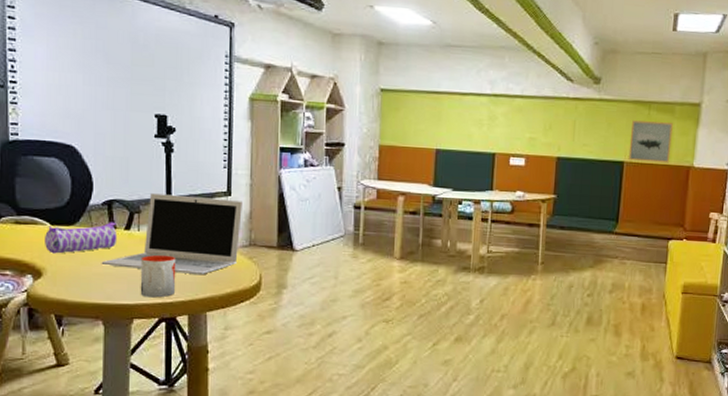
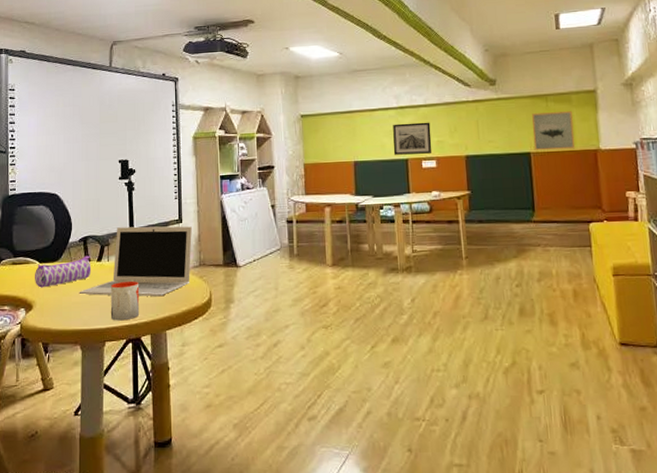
wall art: none [480,112,525,151] -> present [393,122,433,155]

